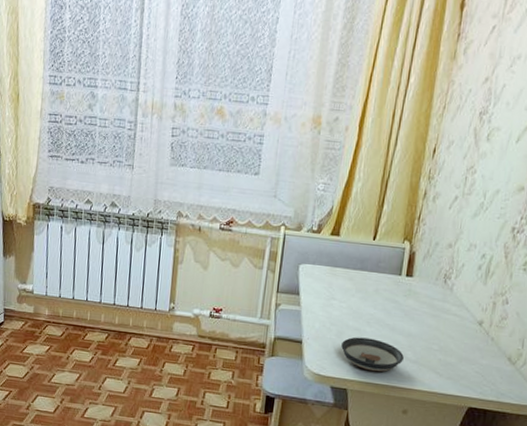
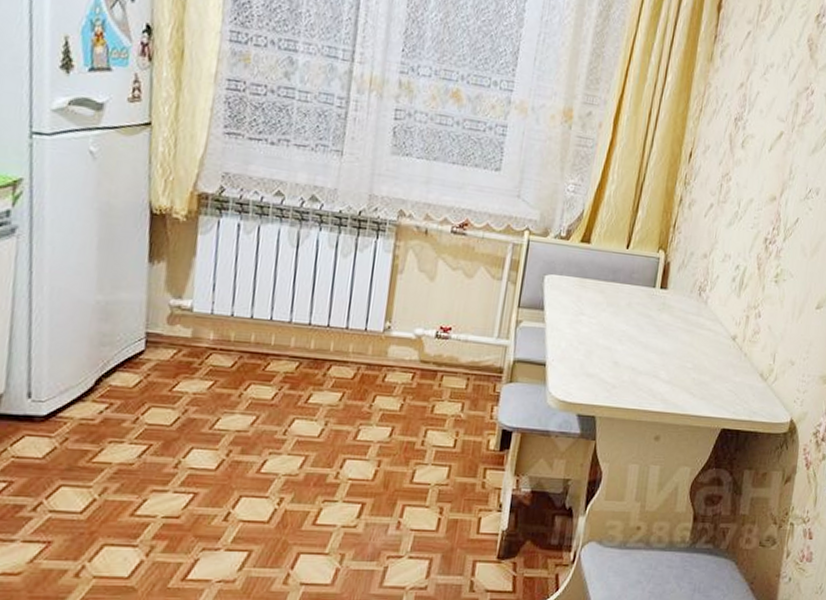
saucer: present [341,337,404,372] -> none [590,356,657,395]

